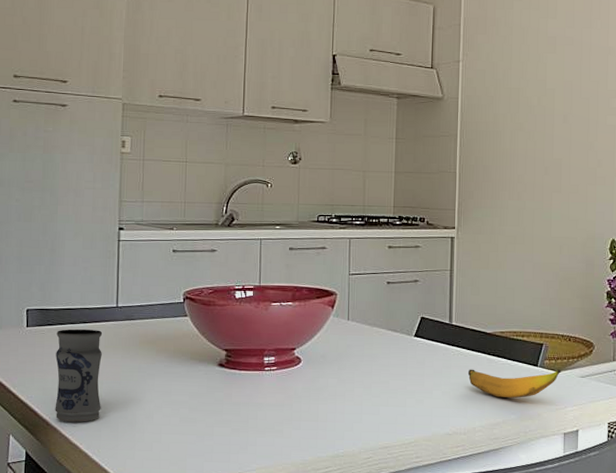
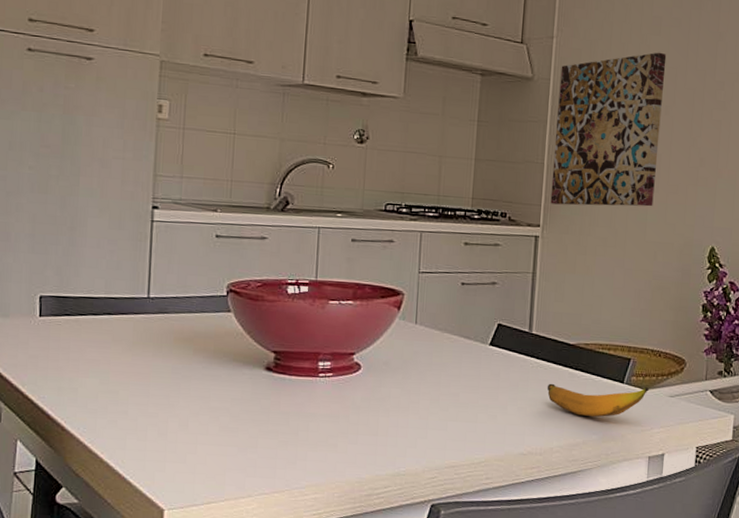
jar: present [55,329,103,422] -> none [72,321,131,428]
wall art: none [463,68,562,208] -> present [550,52,667,207]

